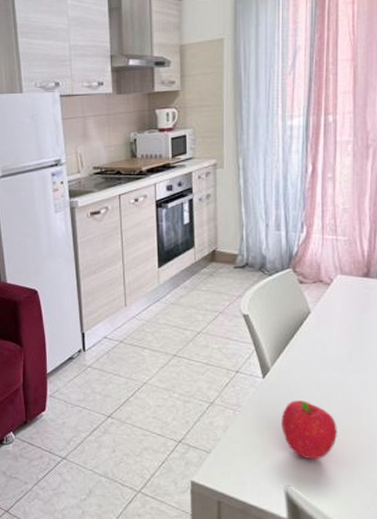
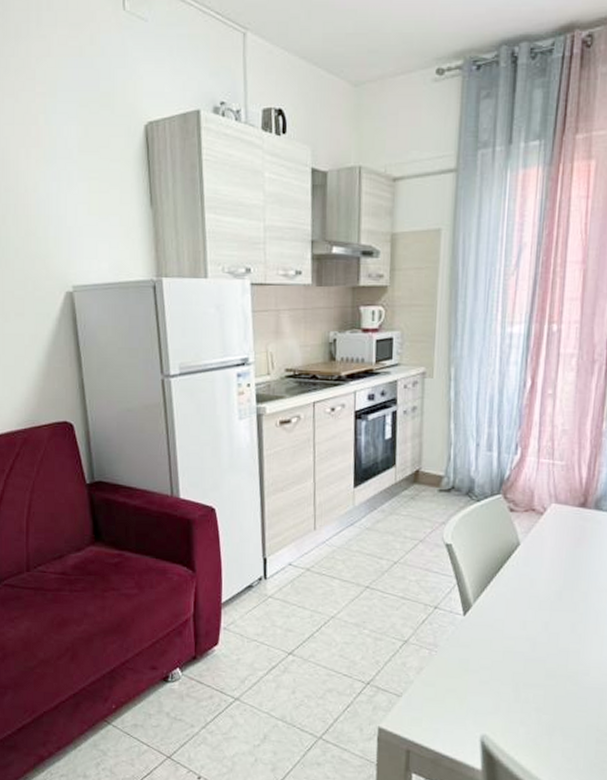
fruit: present [281,400,337,460] -> none [481,641,541,707]

